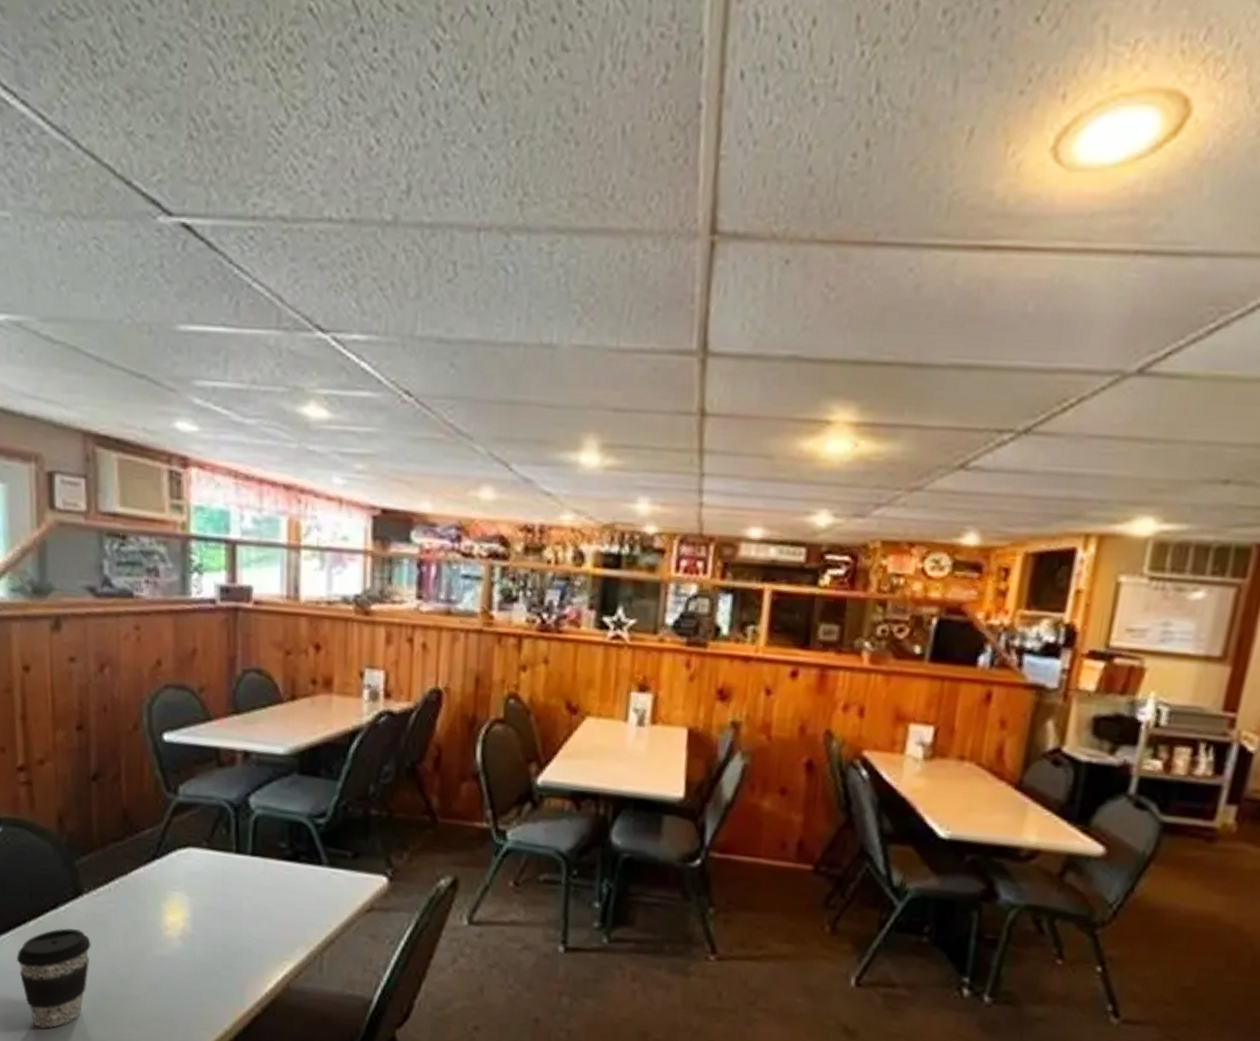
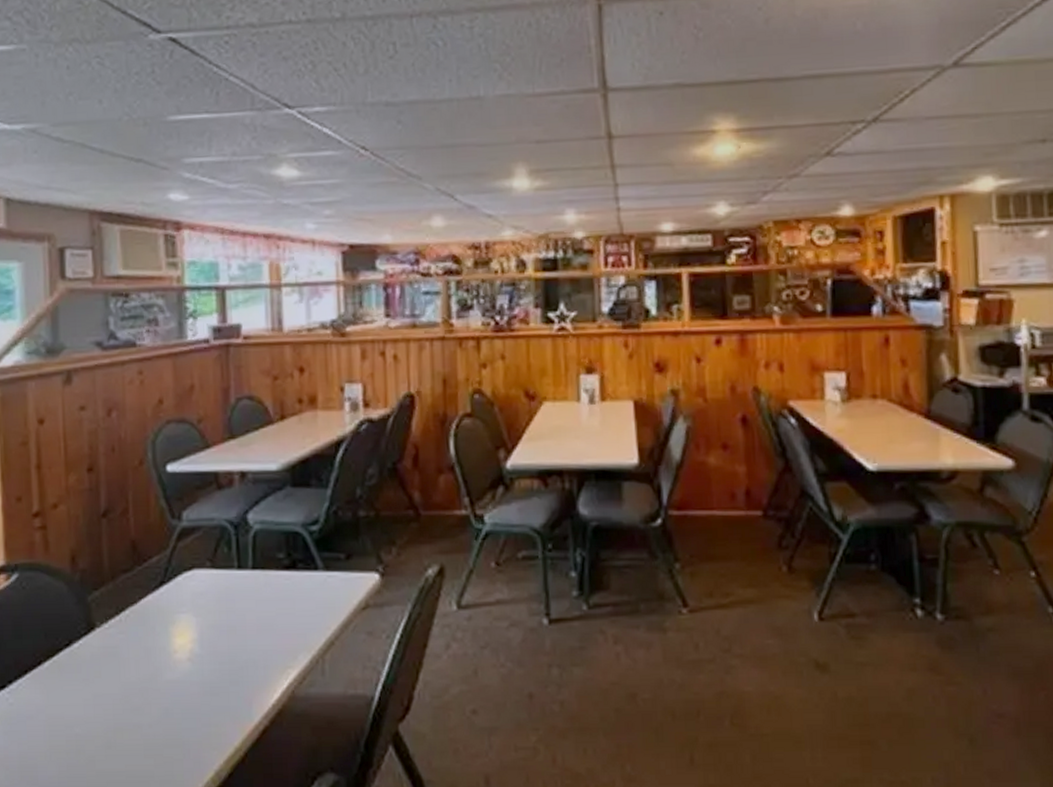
coffee cup: present [16,928,91,1028] -> none [31,664,104,770]

